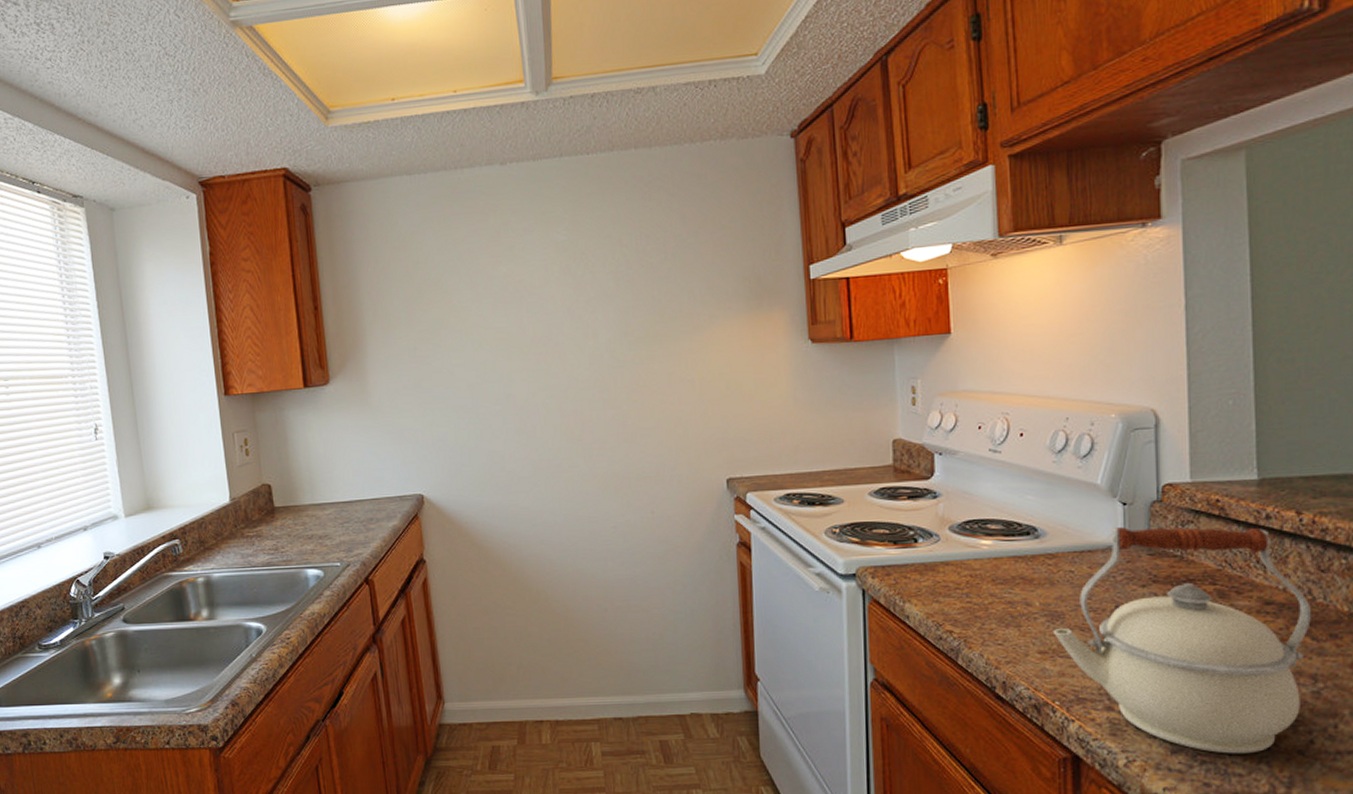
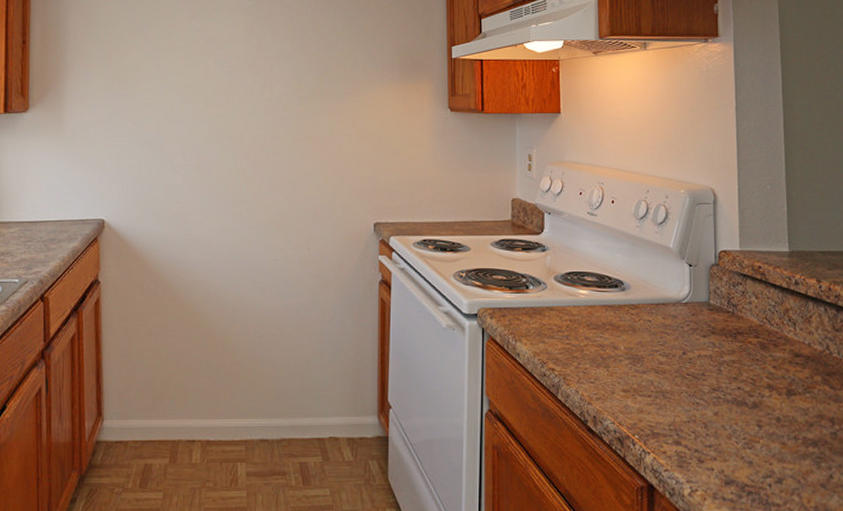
kettle: present [1052,527,1311,754] -> none [634,285,829,486]

